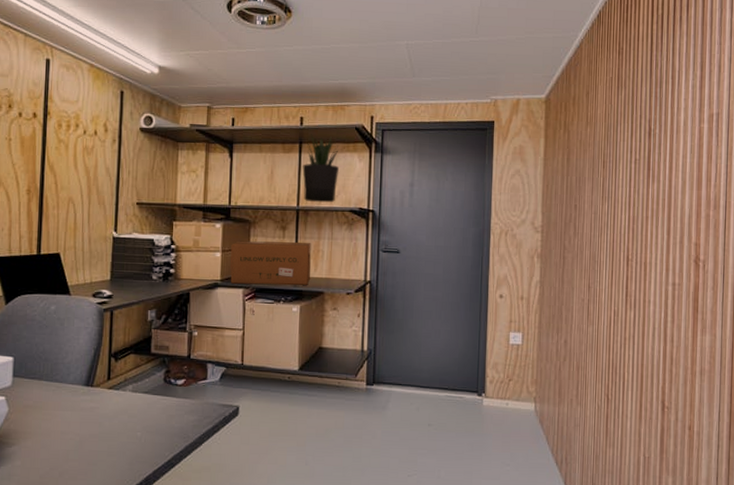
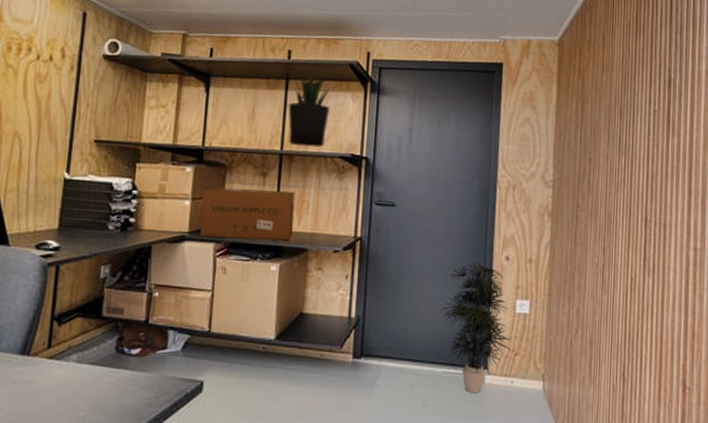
plant: none [444,300,506,414] -> present [442,262,512,394]

